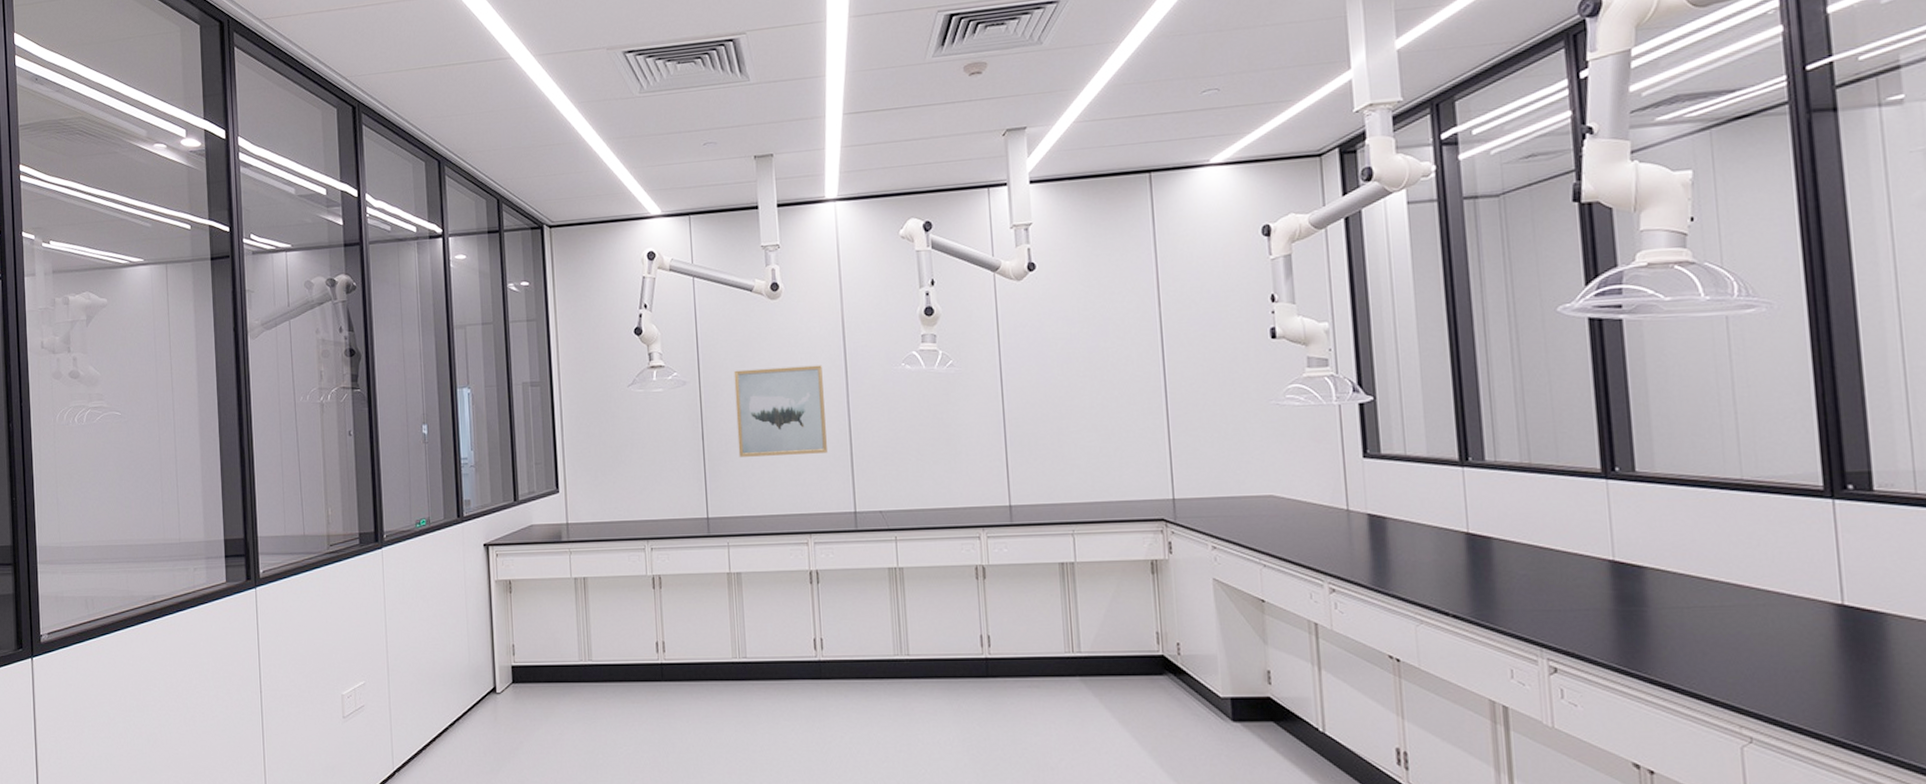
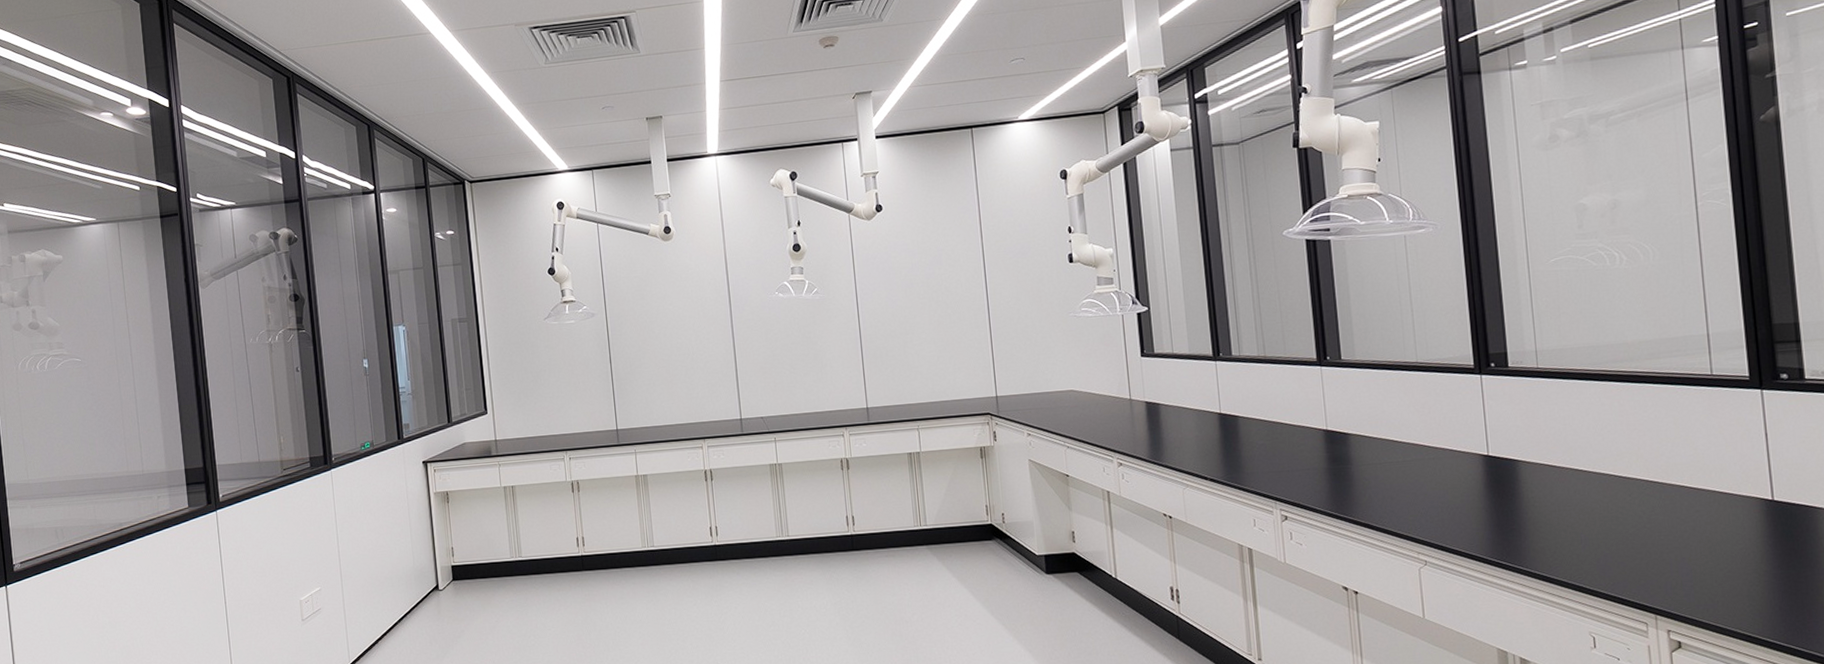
wall art: present [734,365,827,457] -> none [635,295,716,377]

